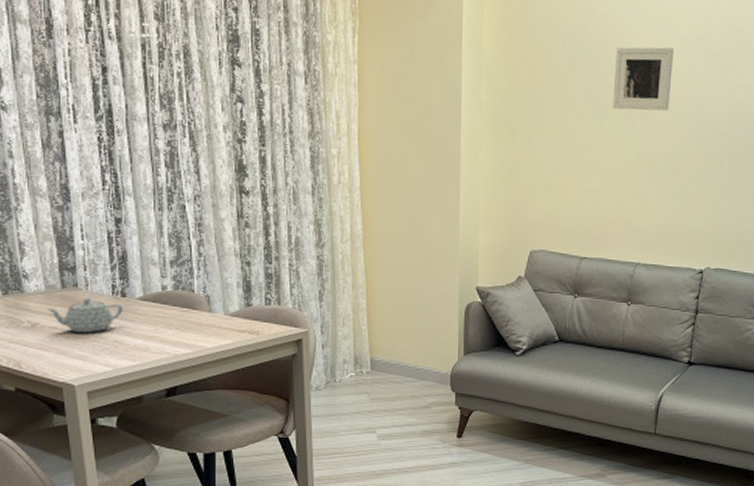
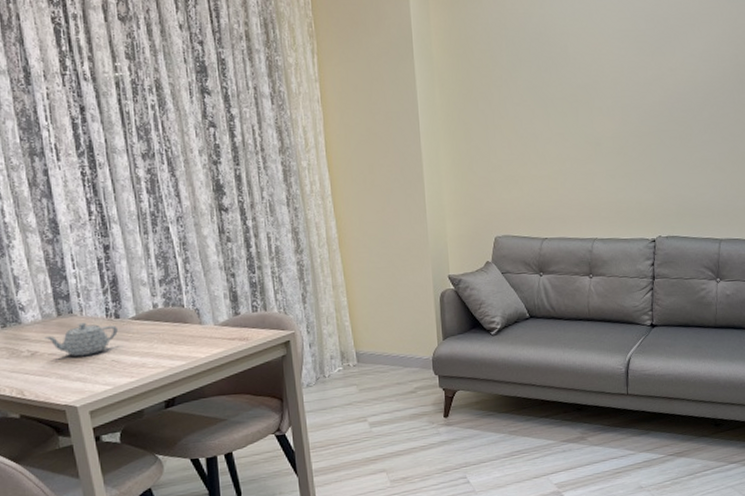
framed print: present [612,47,674,111] -> none [555,41,609,100]

